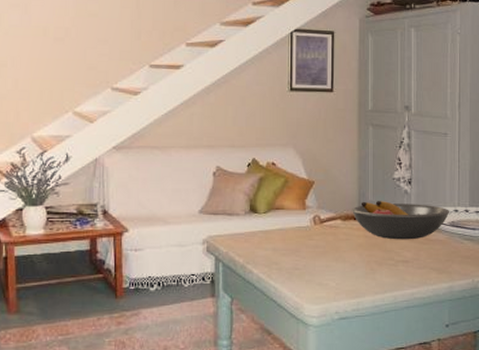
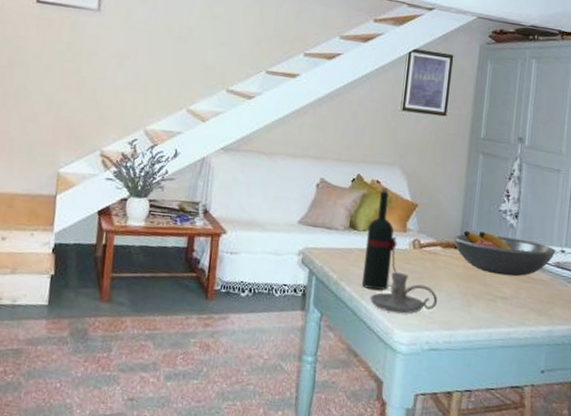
wine bottle: none [267,168,301,268] -> present [361,187,397,290]
candle holder: none [278,250,342,288] -> present [370,272,437,314]

